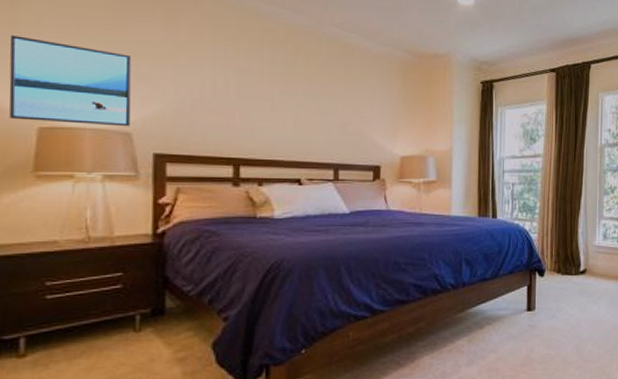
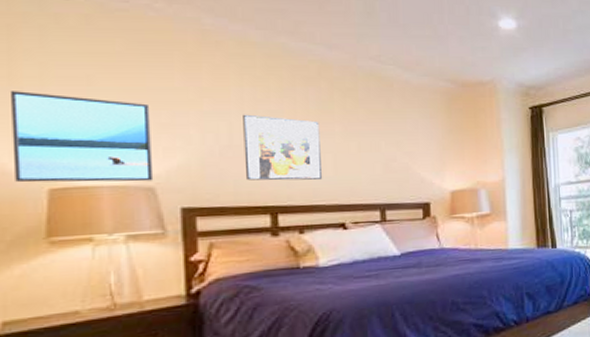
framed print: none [213,70,284,136] -> present [243,114,323,181]

